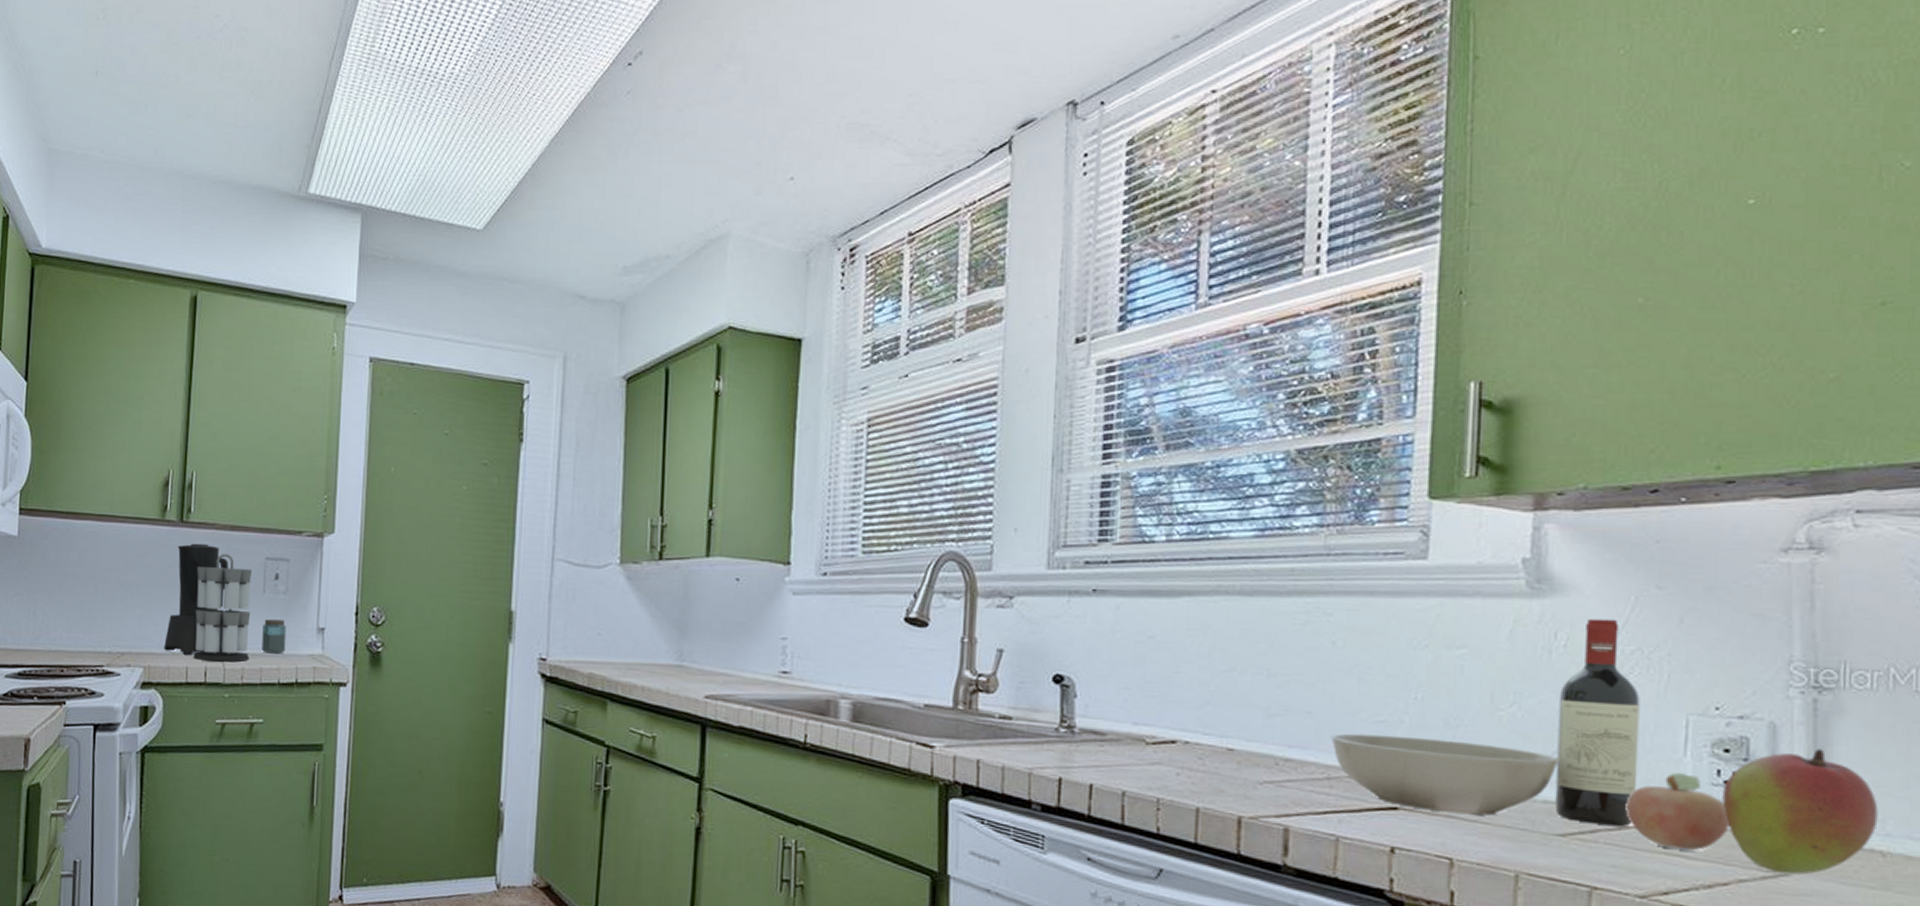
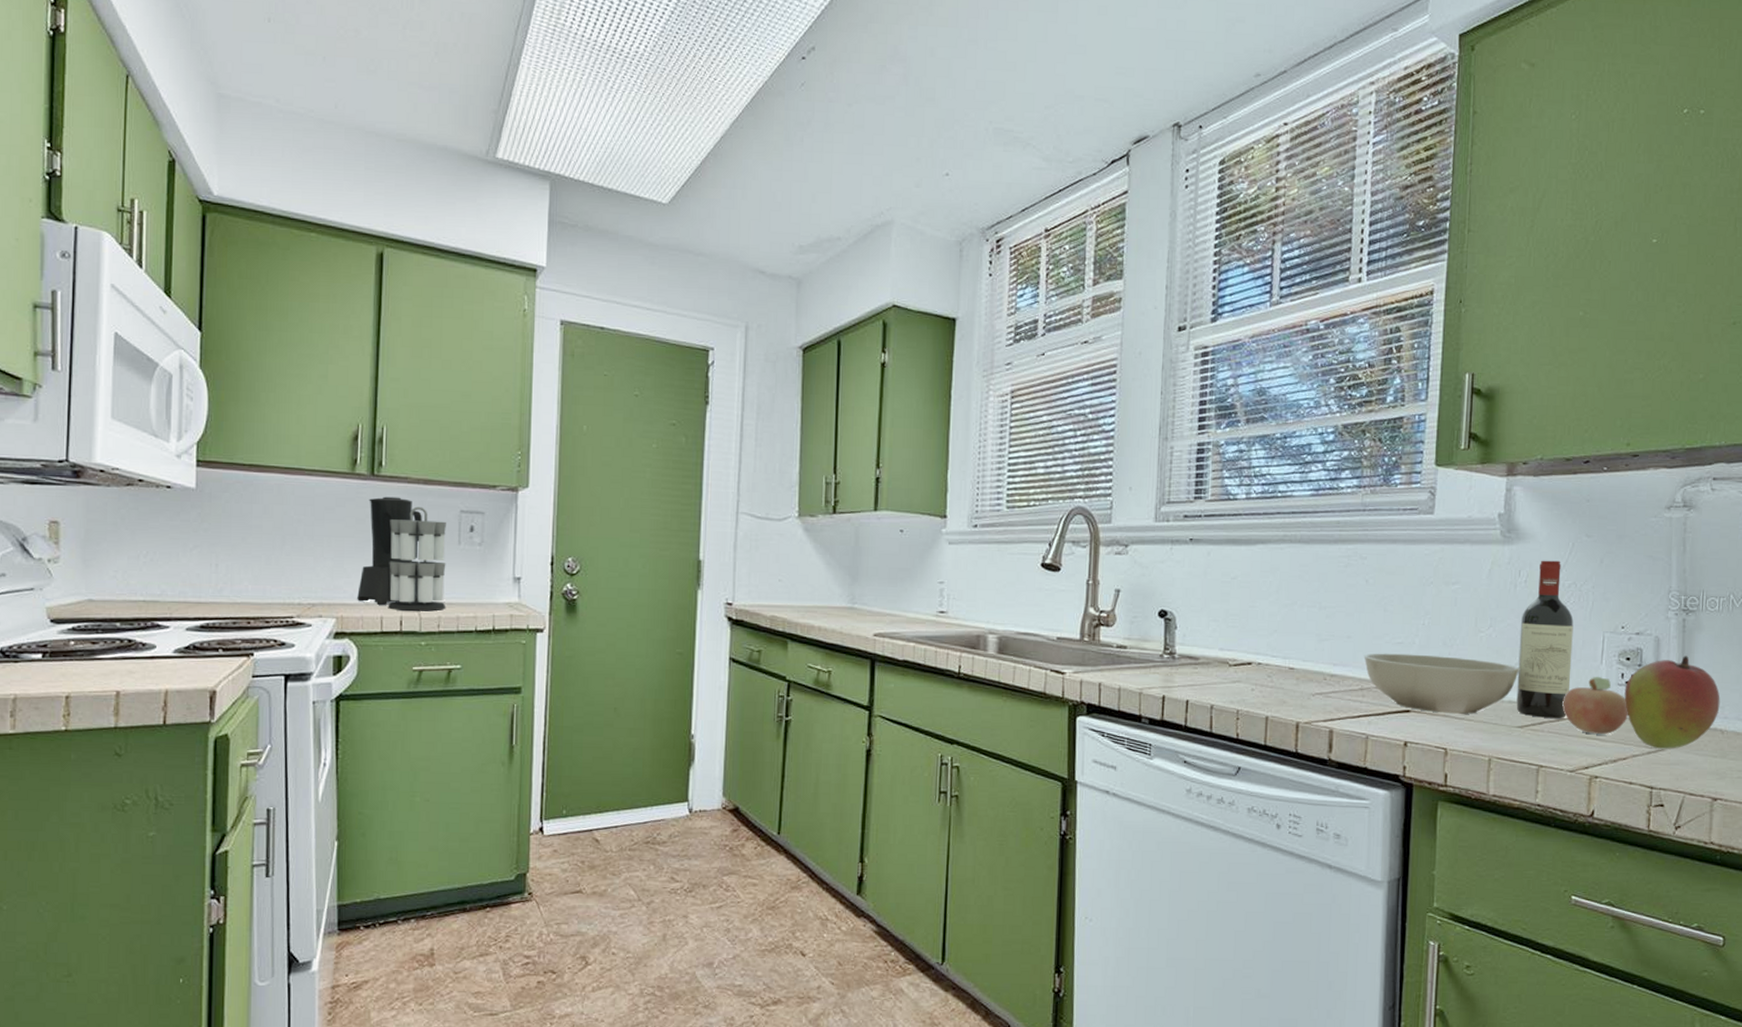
peanut butter: present [262,619,287,654] -> none [458,570,483,603]

